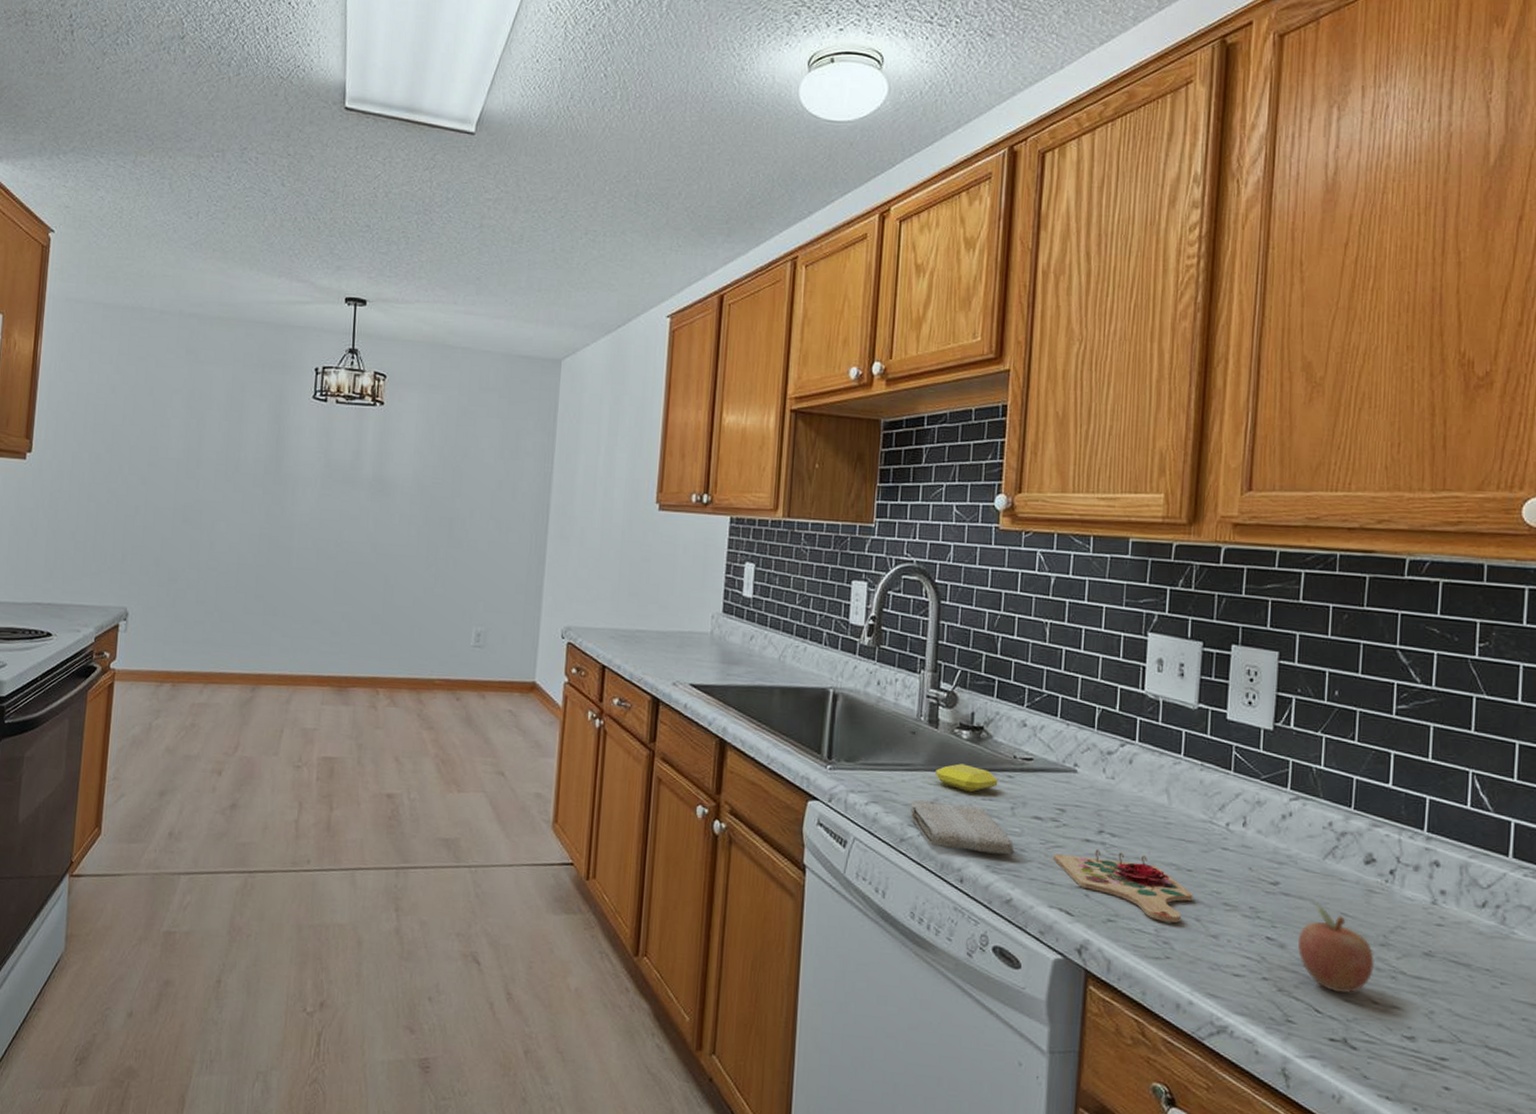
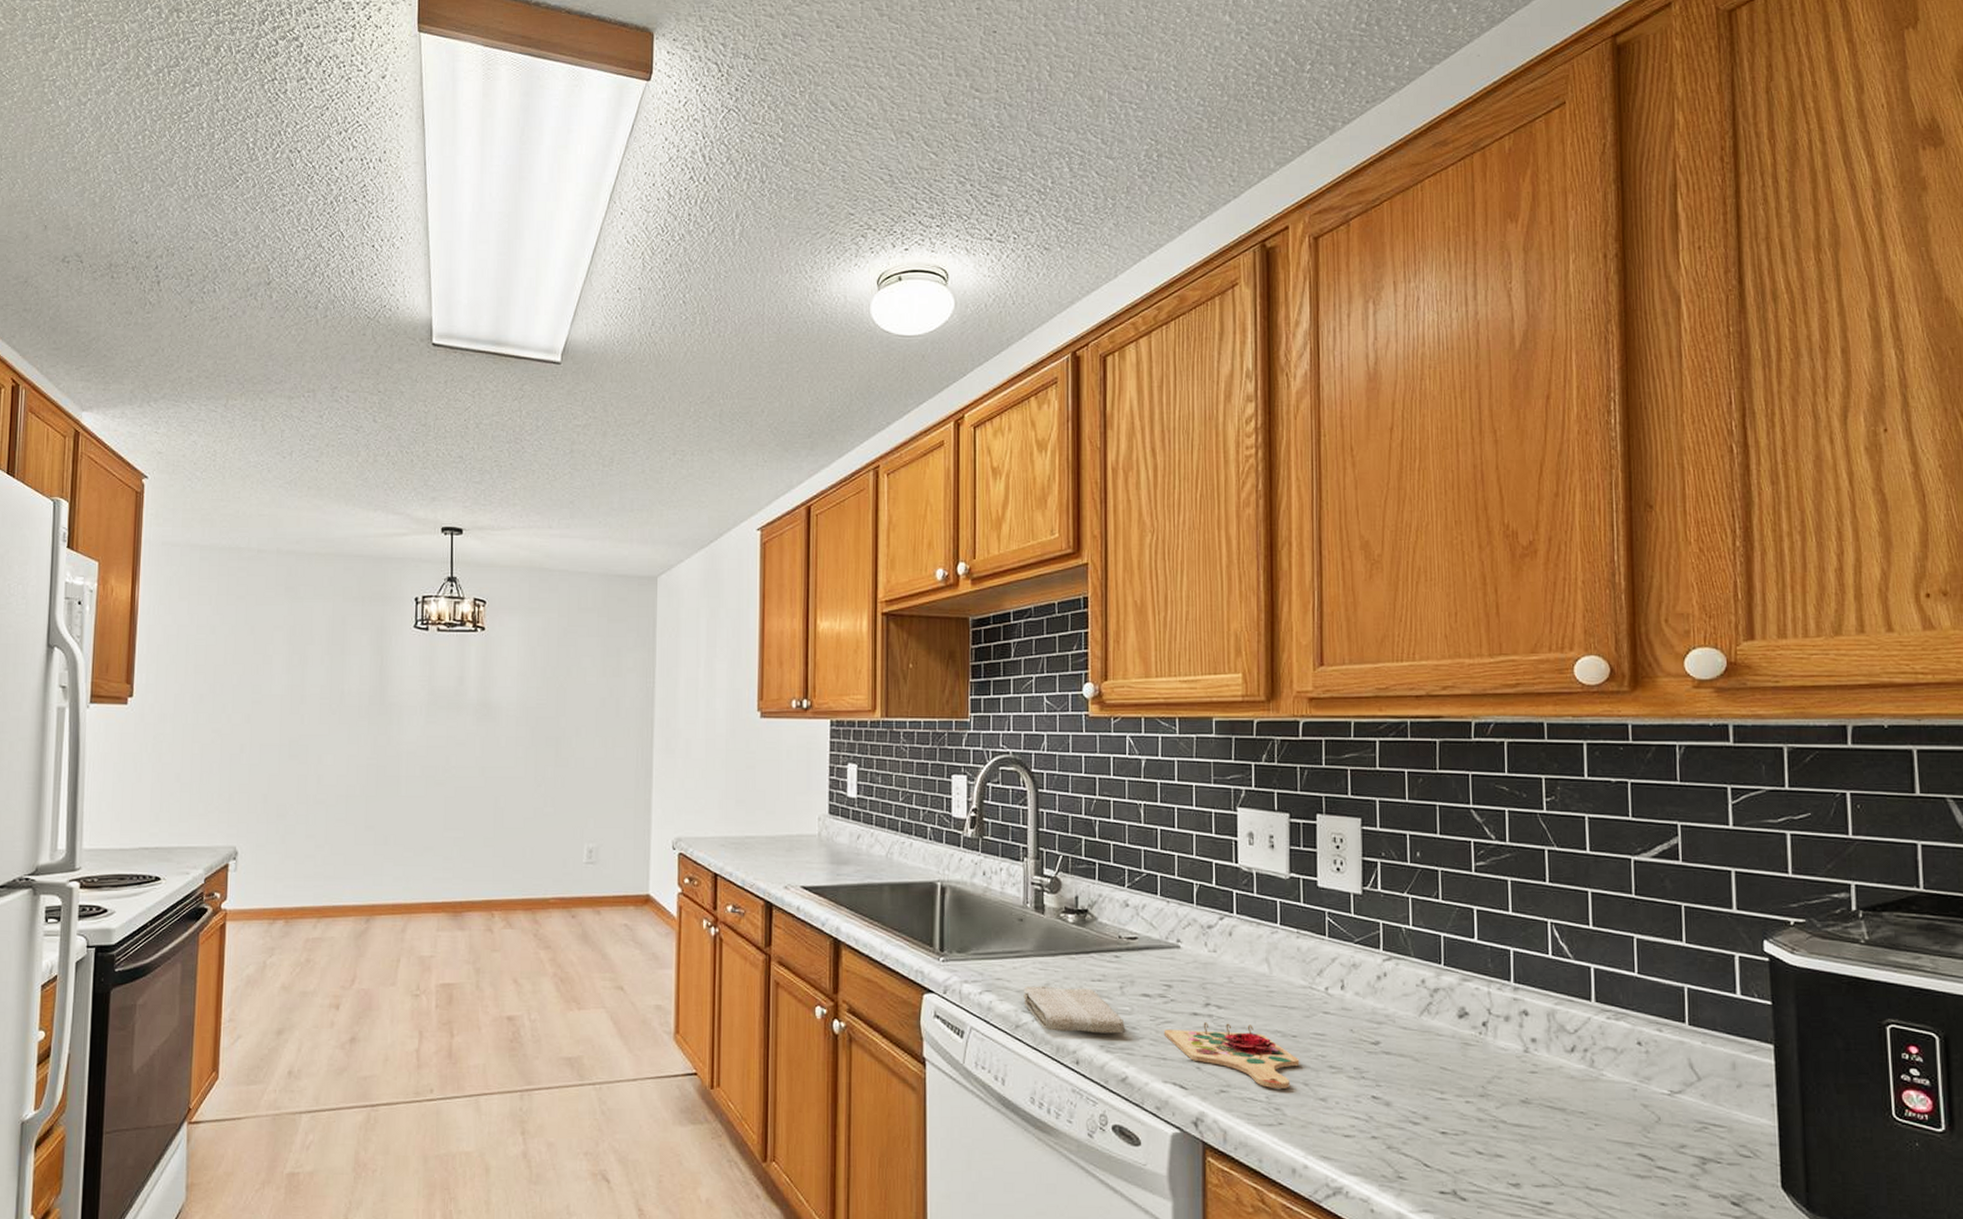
soap bar: present [936,763,998,793] -> none [1045,947,1106,975]
fruit: present [1298,903,1375,993] -> none [1403,1059,1477,1146]

